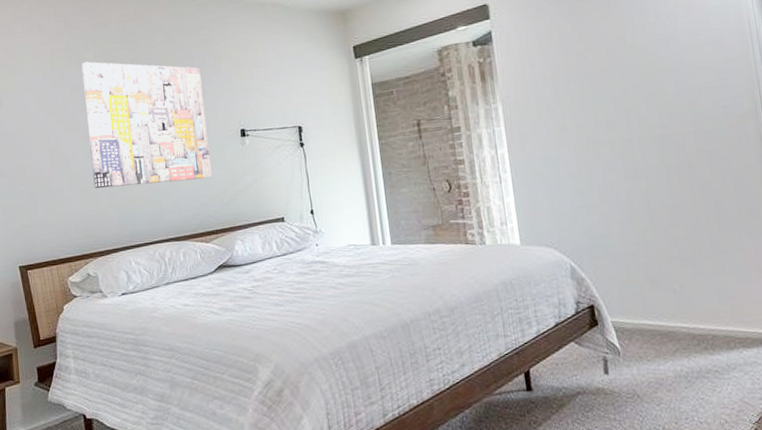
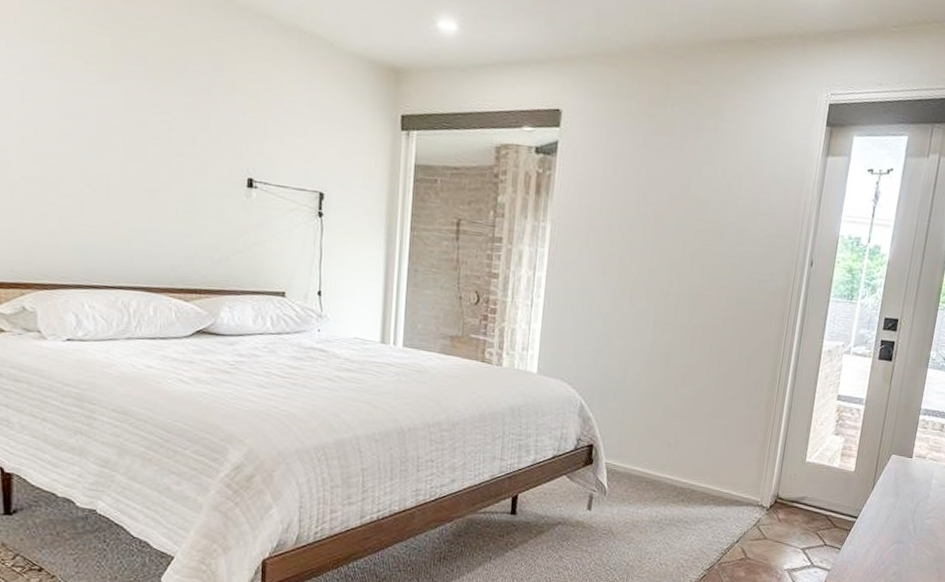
wall art: present [81,61,213,189] -> none [39,36,206,227]

